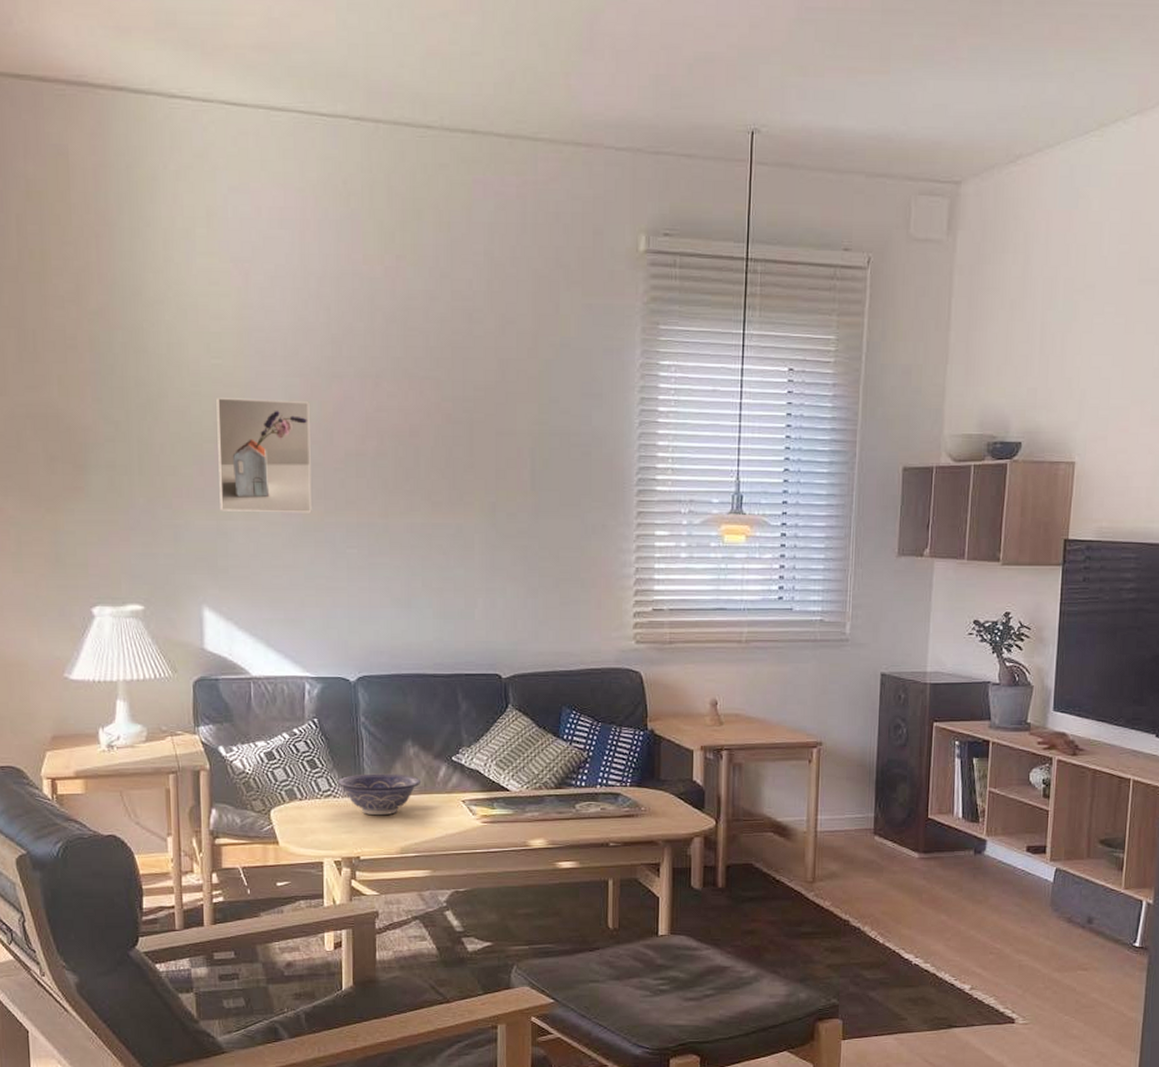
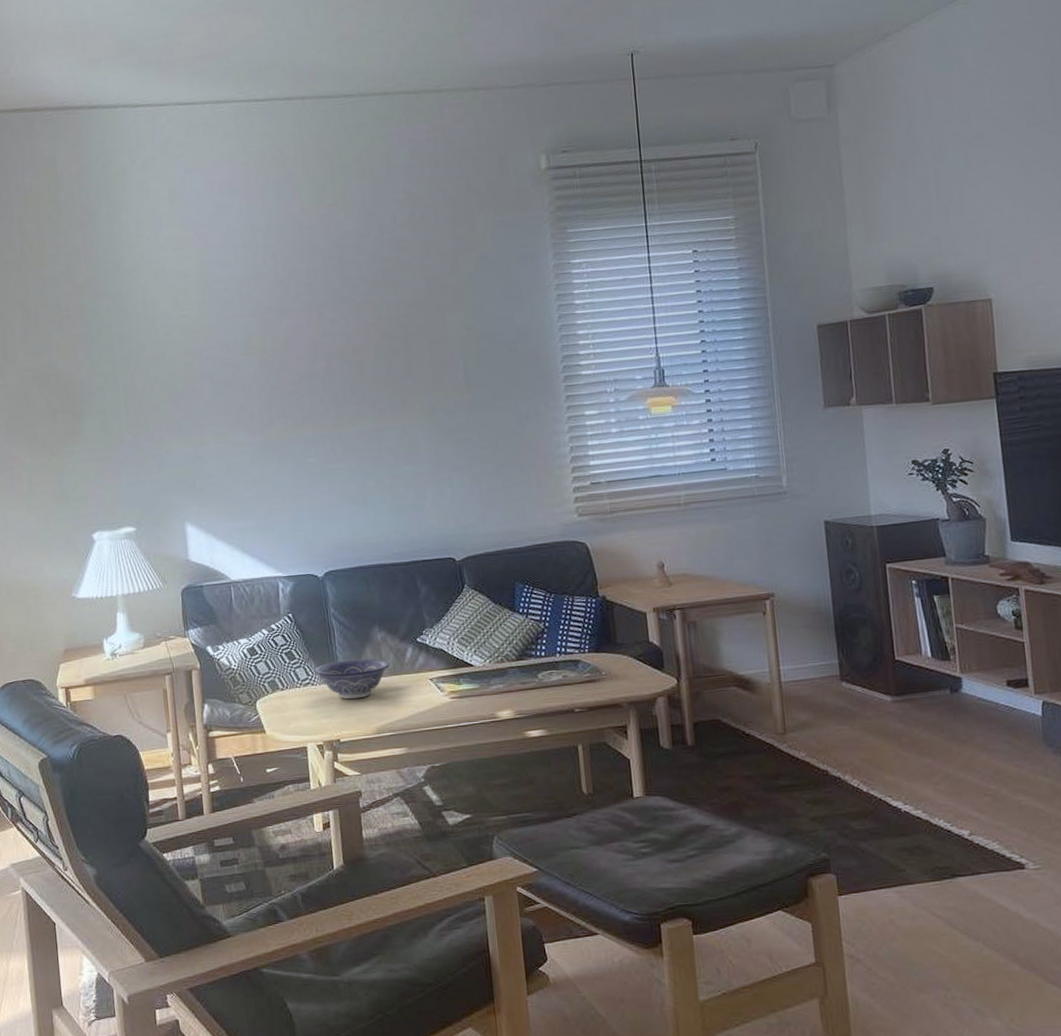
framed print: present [216,398,312,513] -> none [186,336,274,439]

